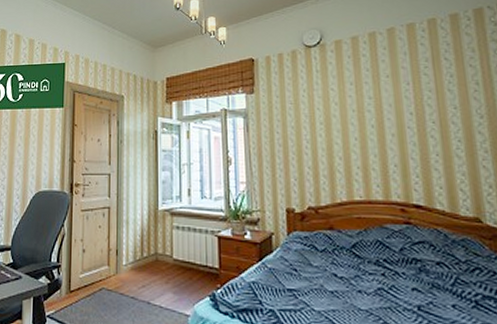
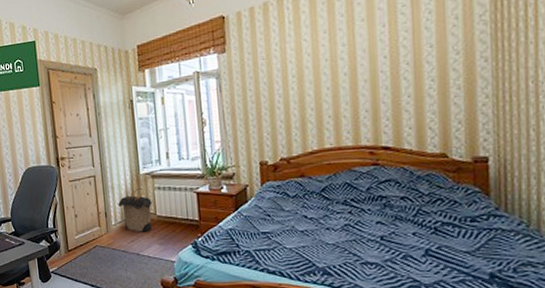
laundry hamper: none [132,224,170,277] -> present [118,187,153,232]

